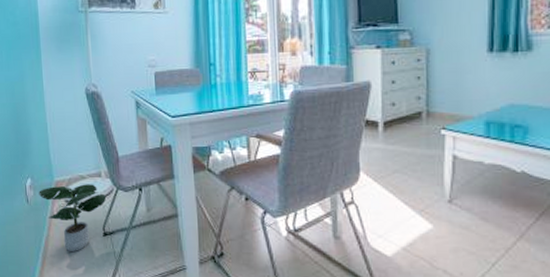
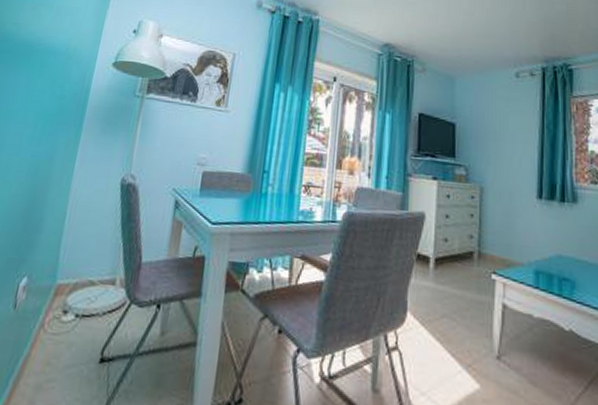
potted plant: present [39,184,107,251] -> none [32,290,116,381]

